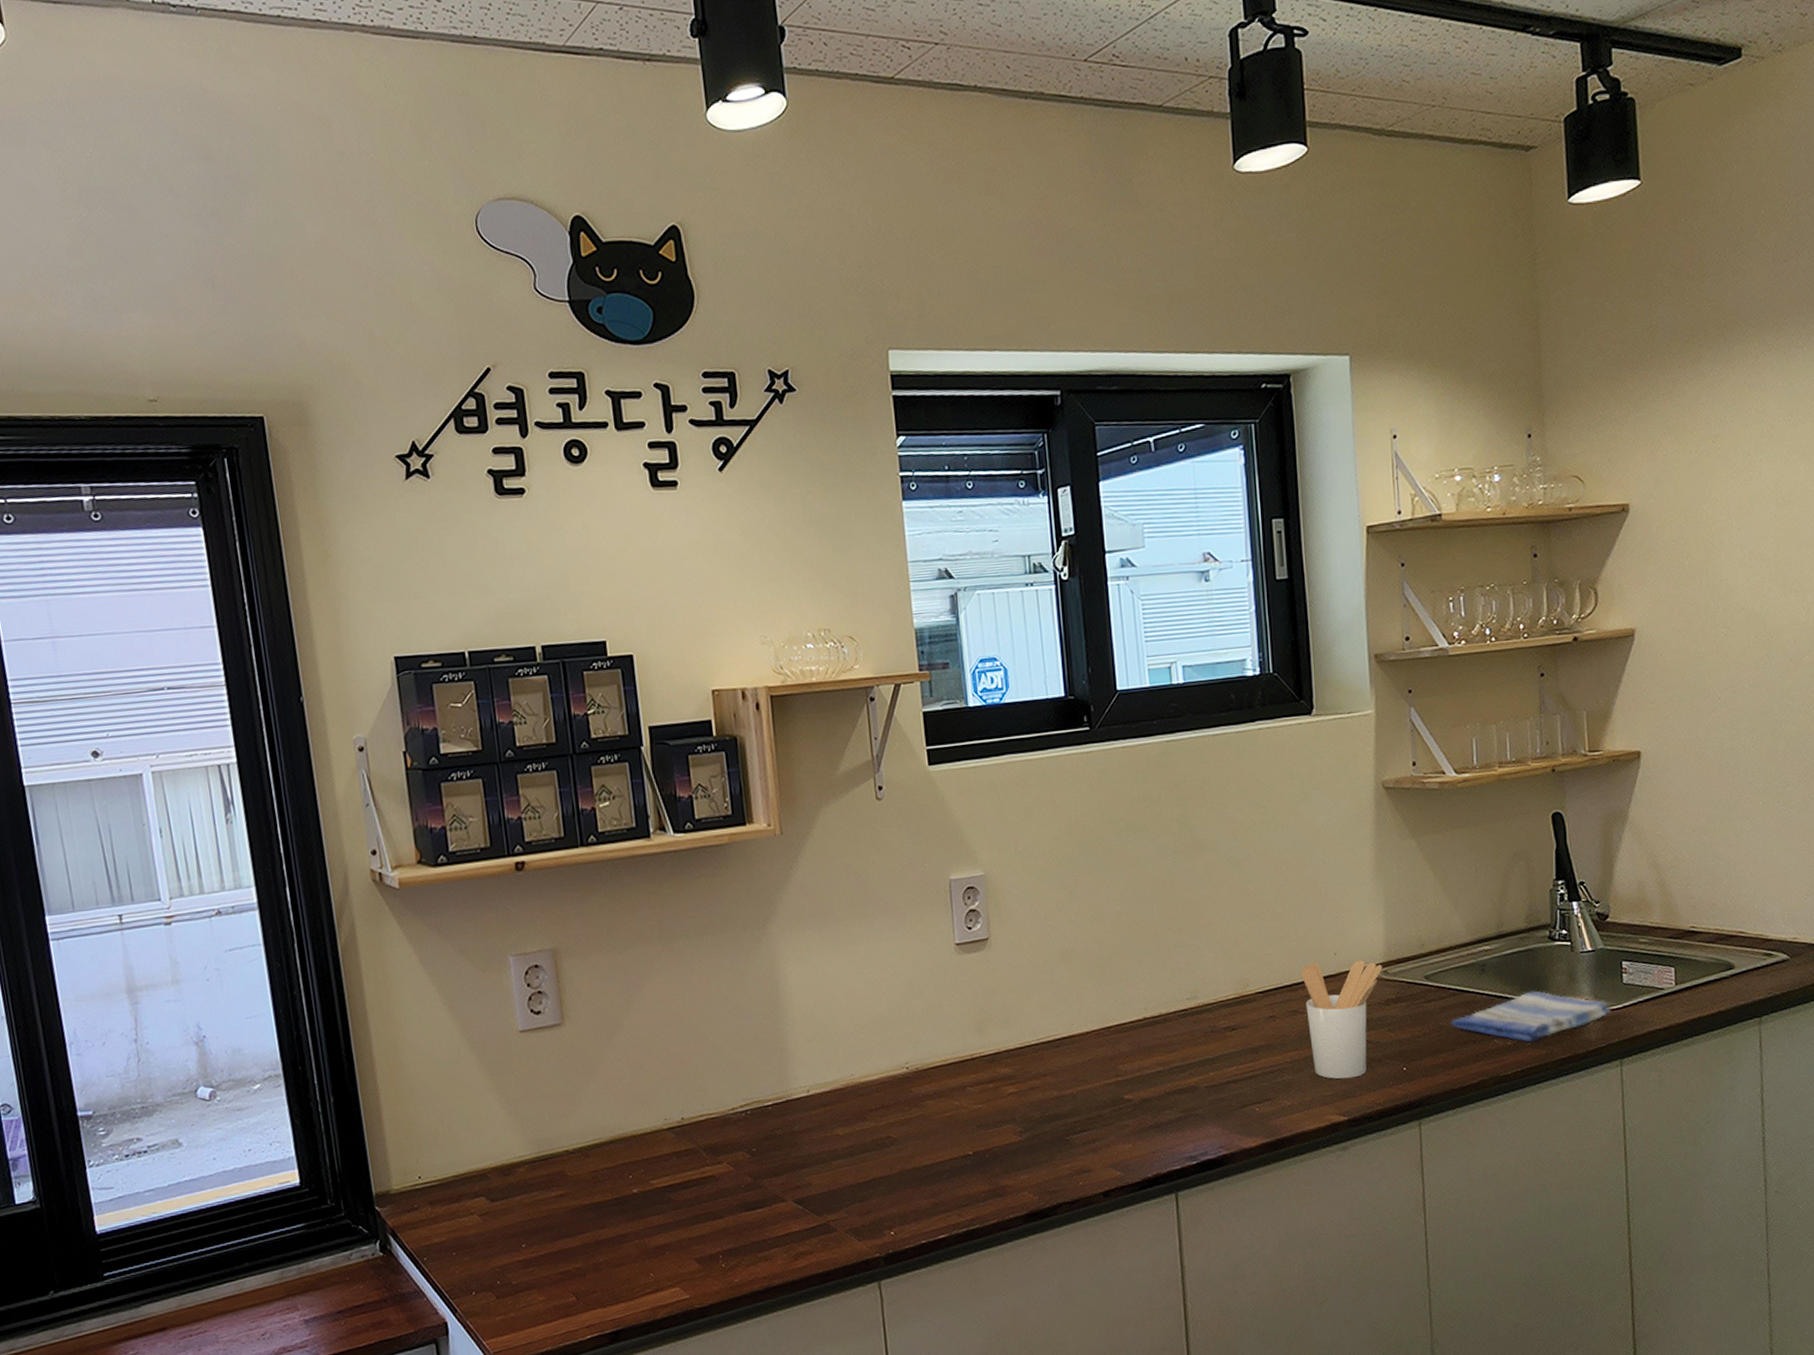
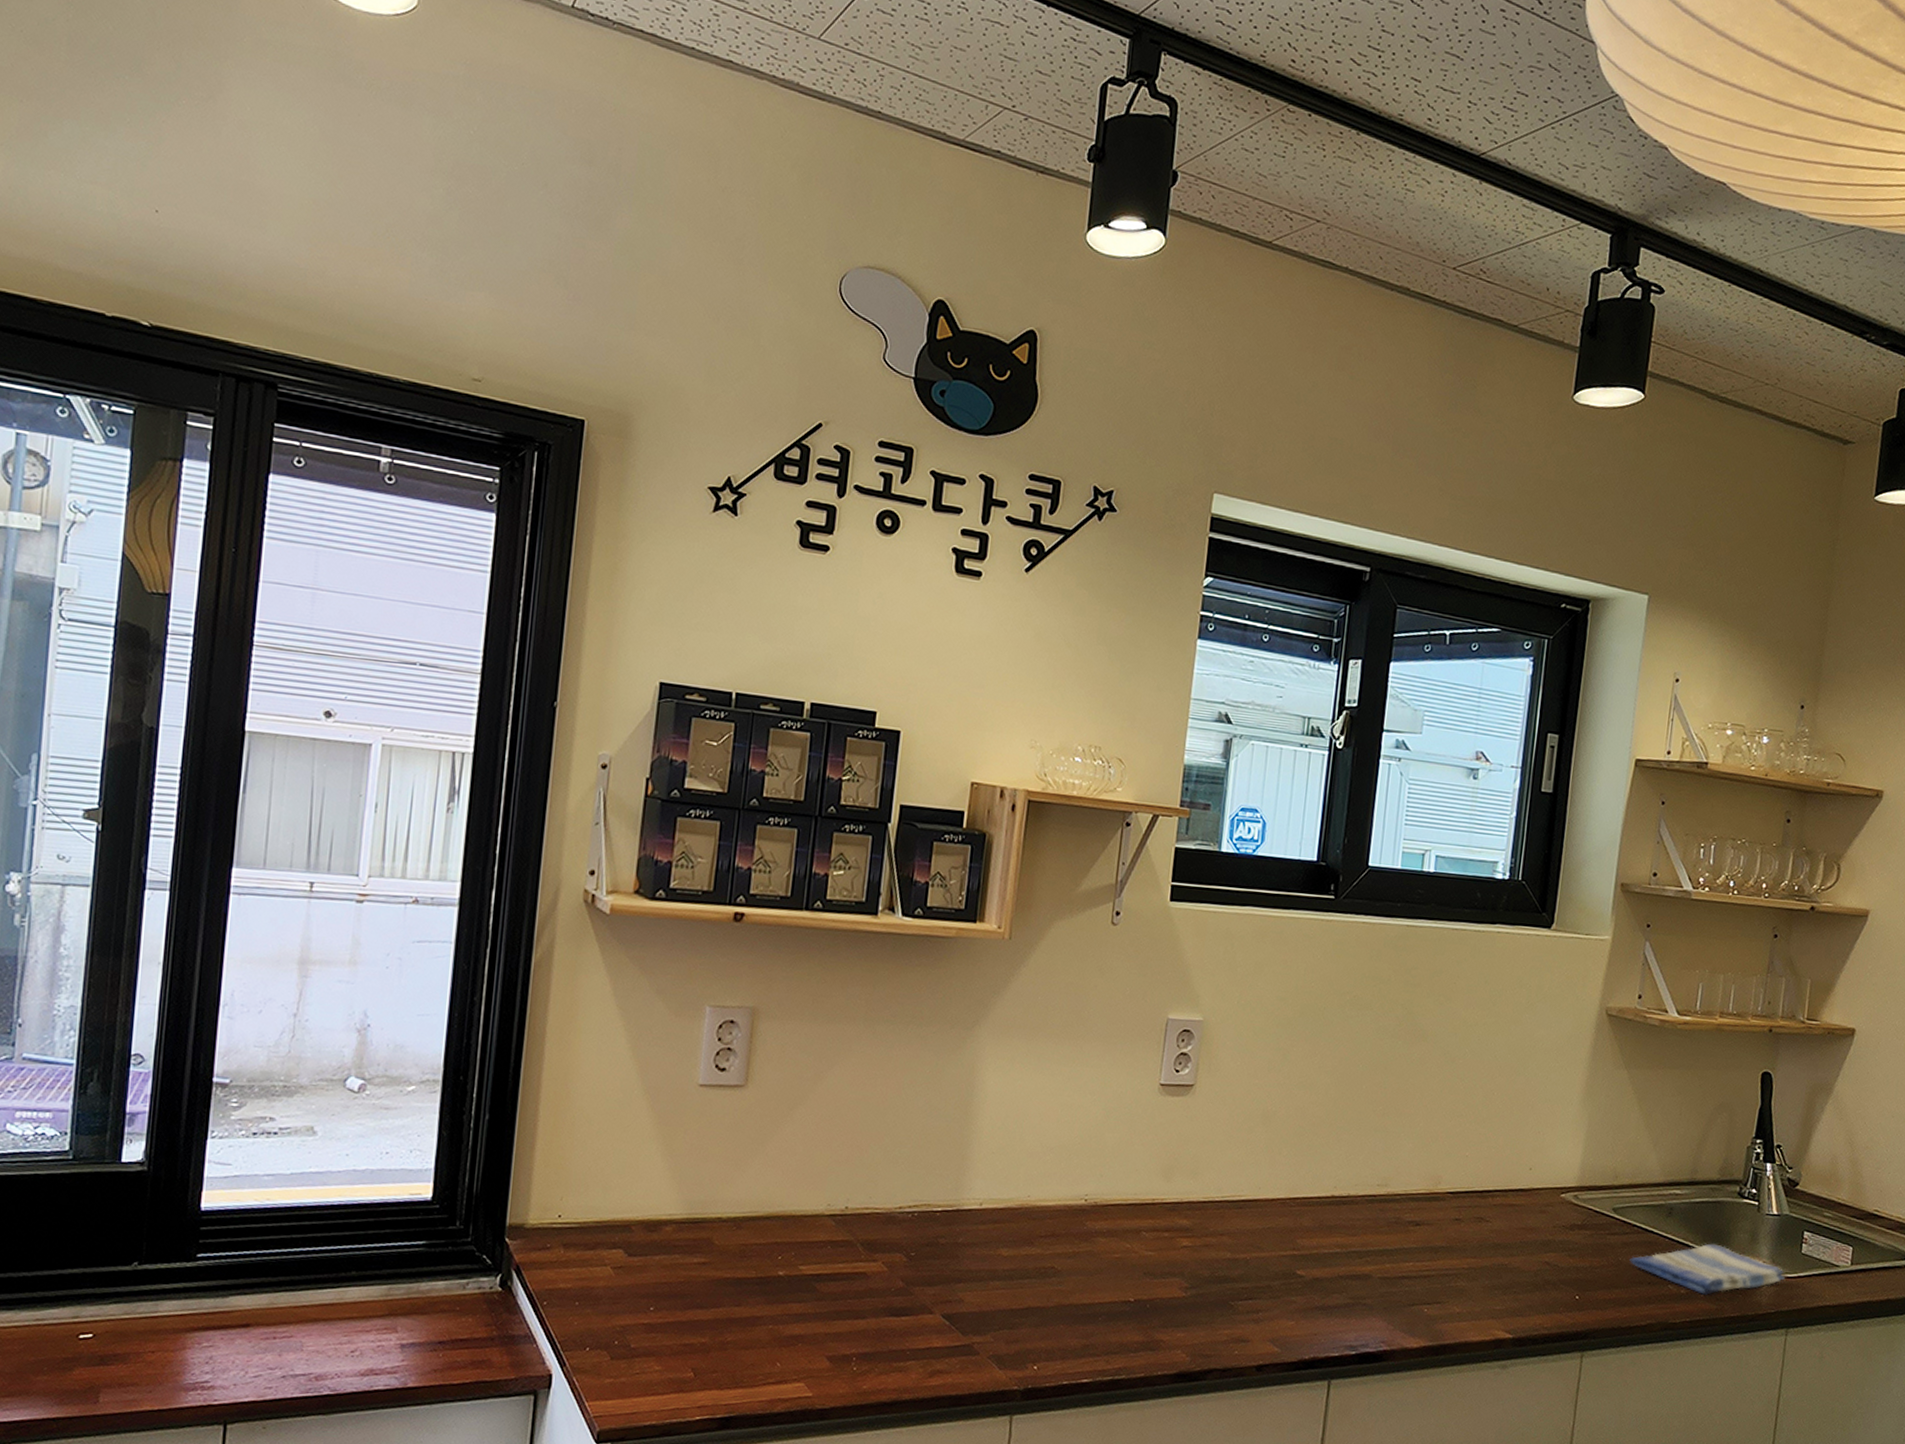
utensil holder: present [1301,960,1383,1079] -> none [1489,1173,1574,1297]

